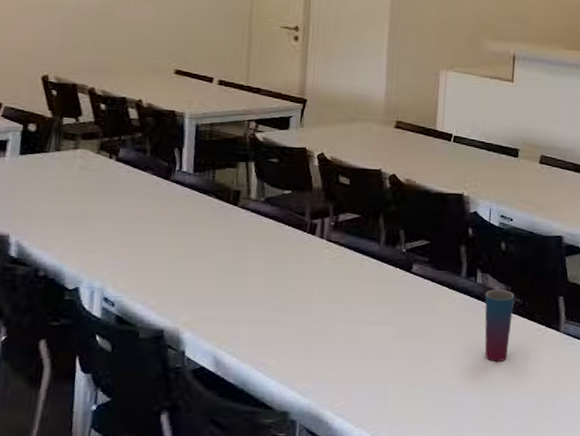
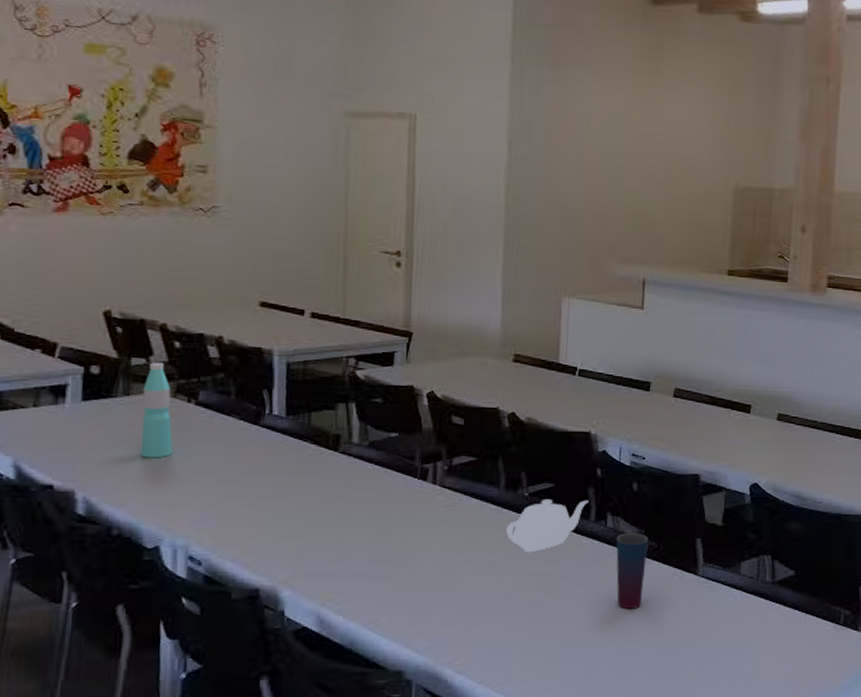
water bottle: none [67,122,96,208] -> present [140,363,173,458]
teapot: none [385,255,461,305] -> present [506,499,589,553]

